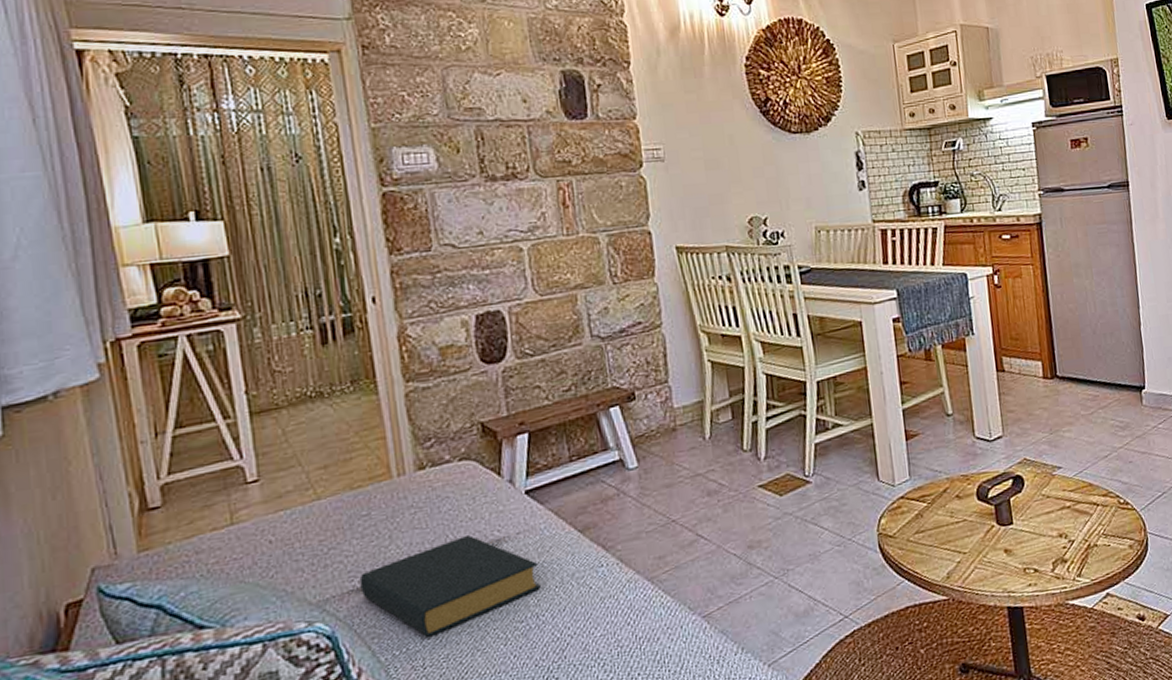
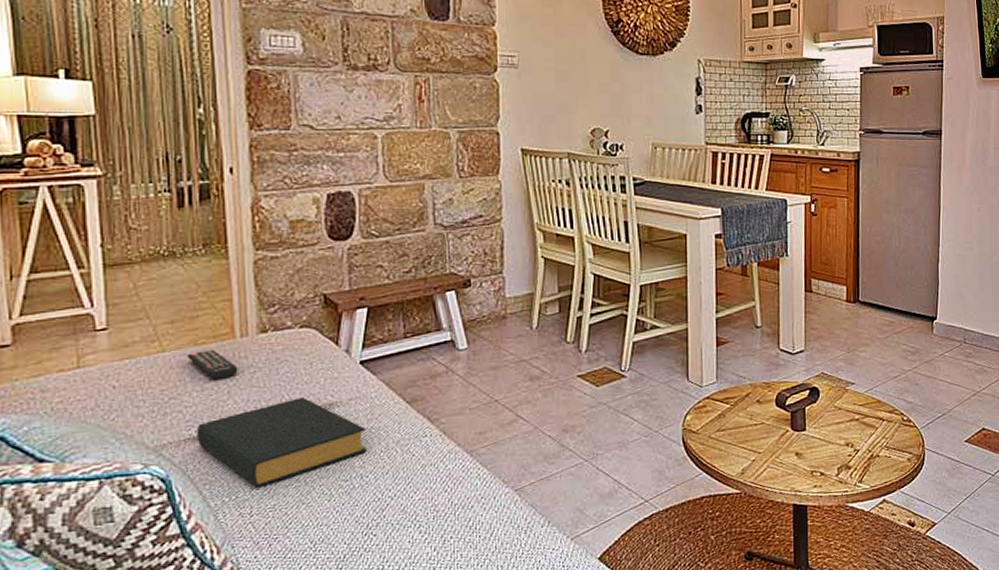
remote control: none [343,493,398,524] -> present [187,350,238,379]

